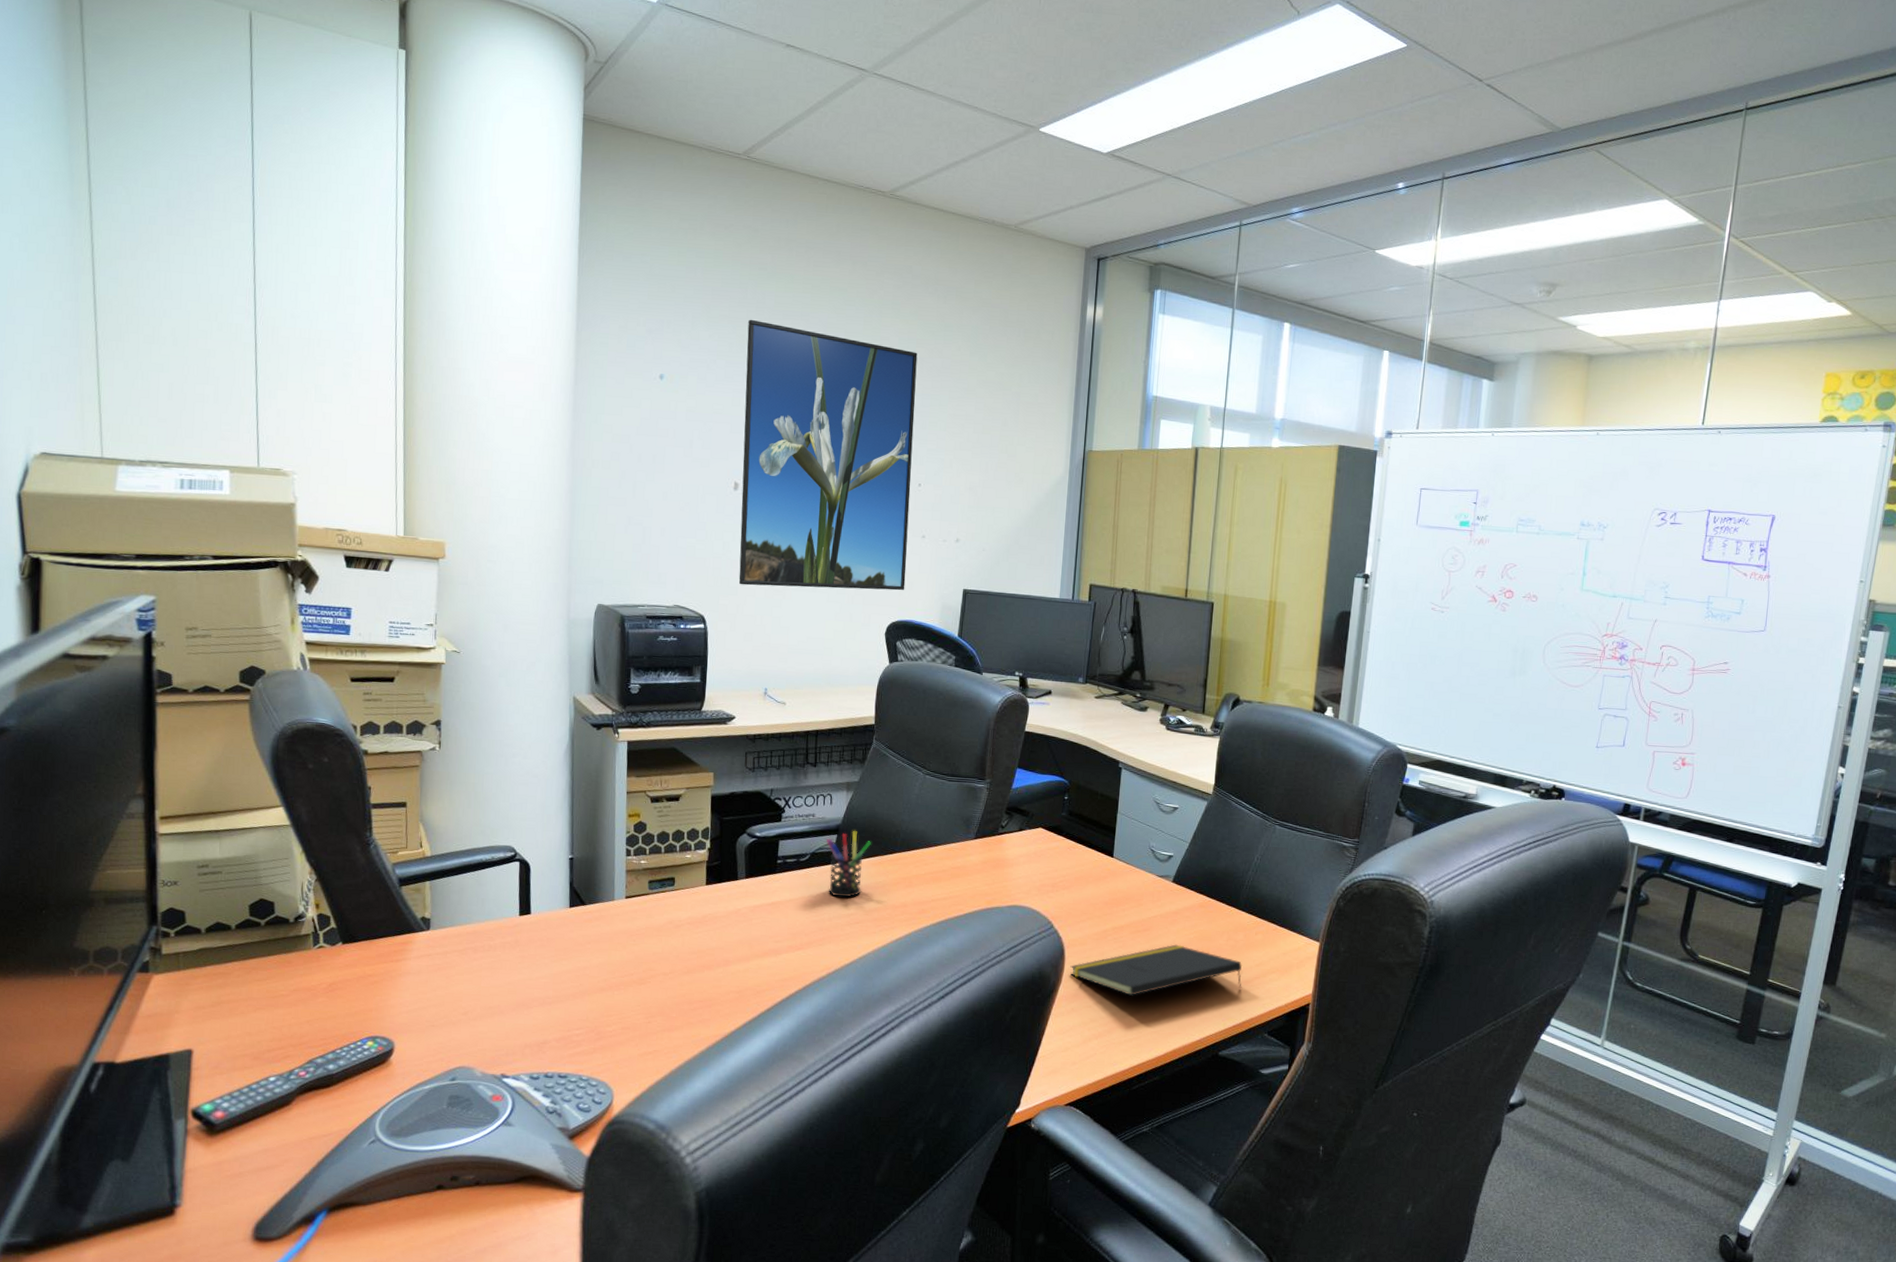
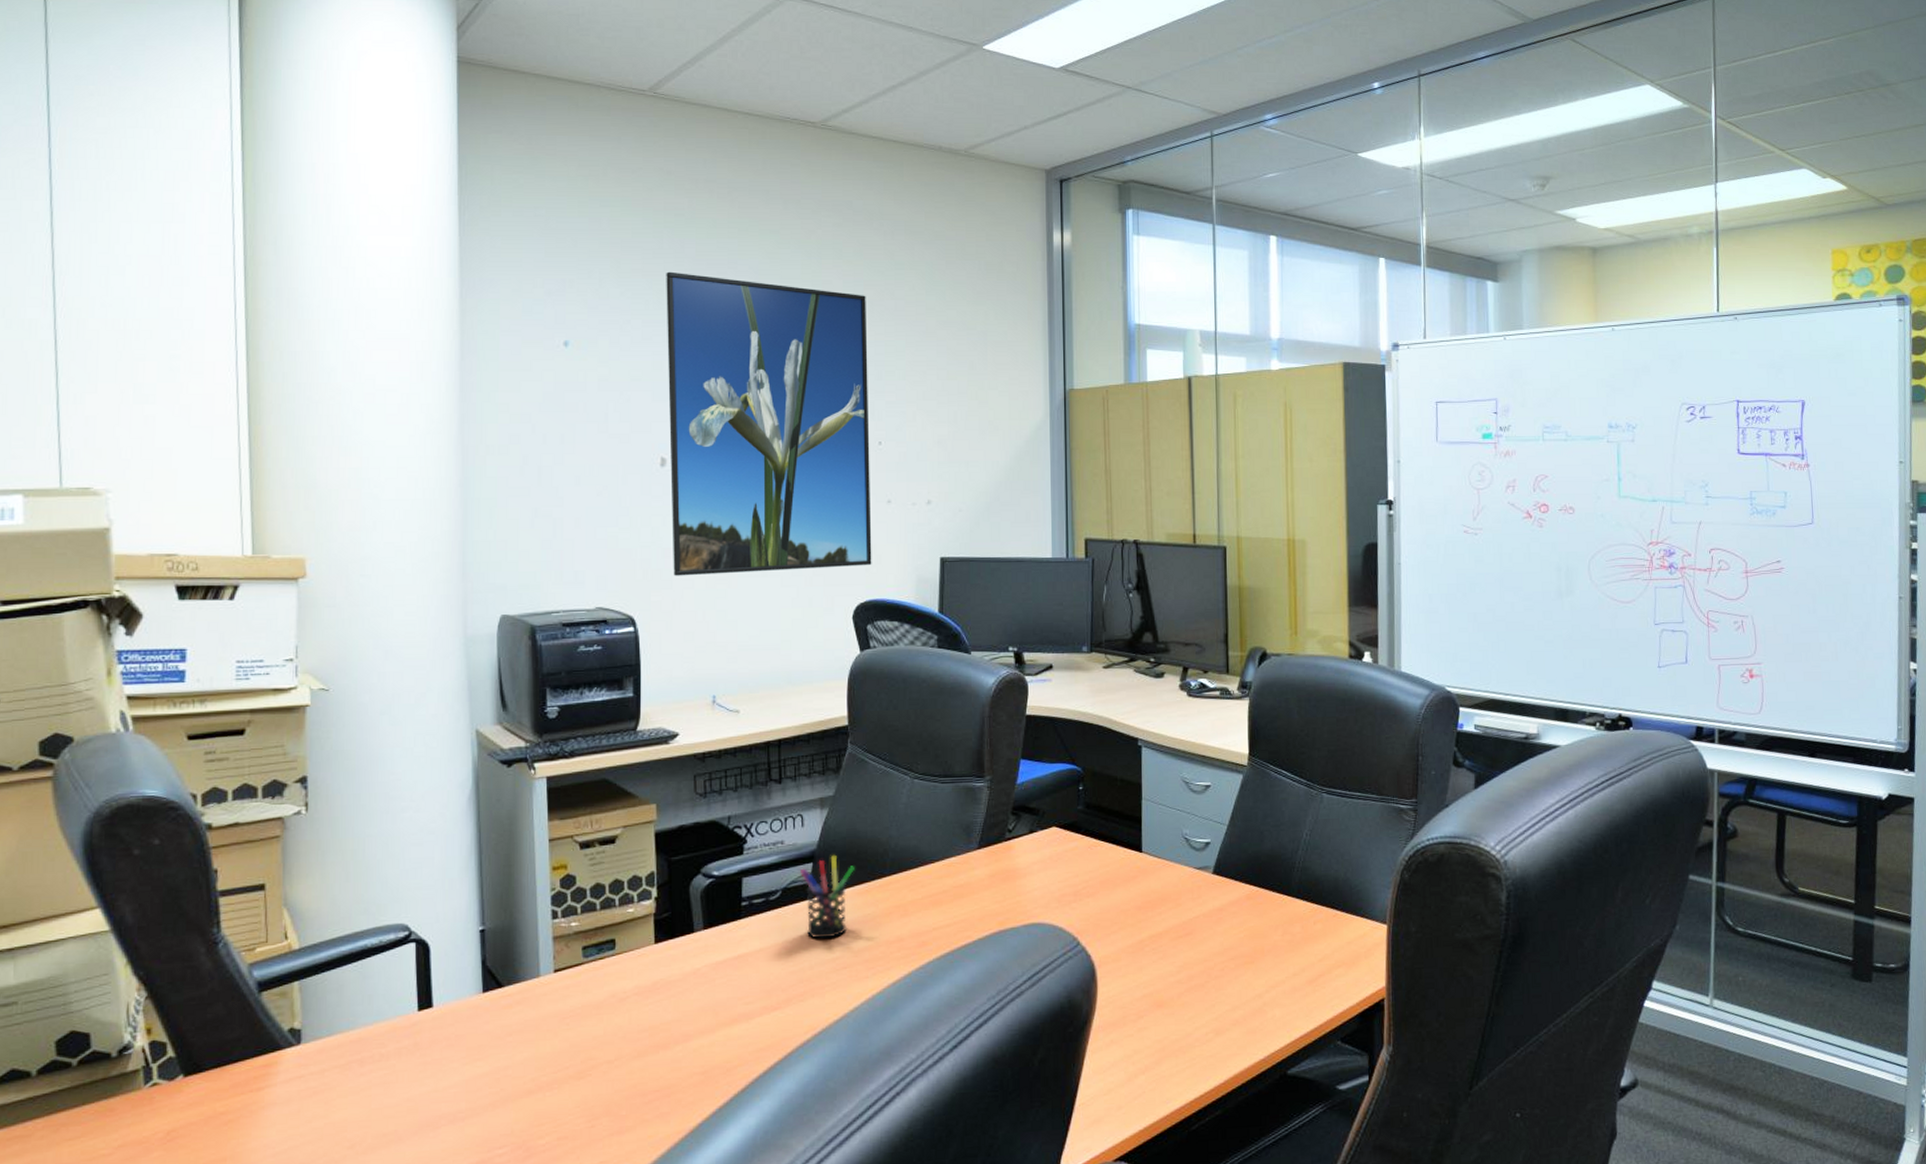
notepad: present [1070,944,1243,996] -> none [1104,947,1306,1016]

